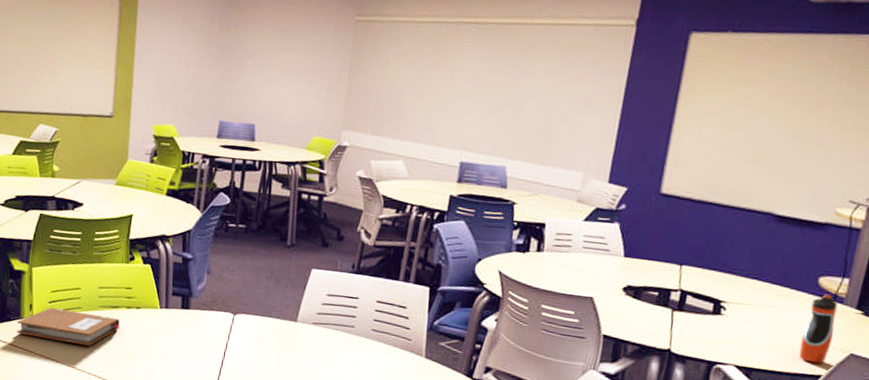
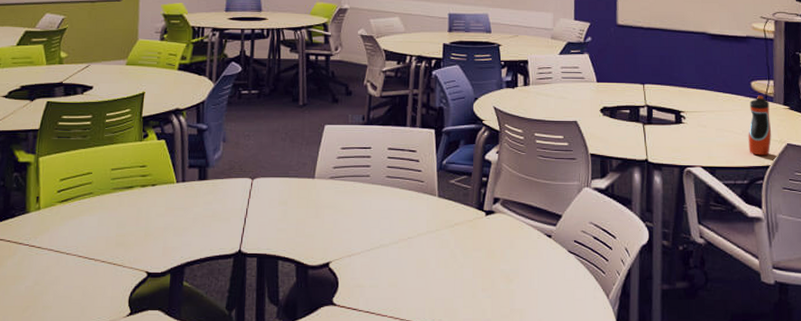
notebook: present [17,307,120,347] -> none [22,197,136,233]

